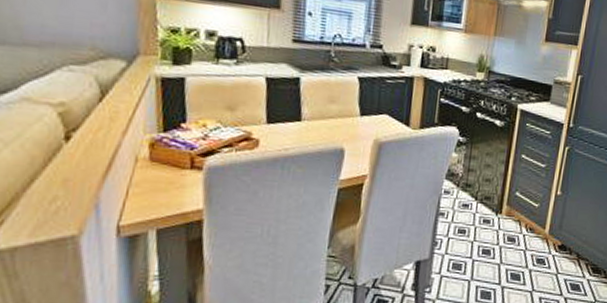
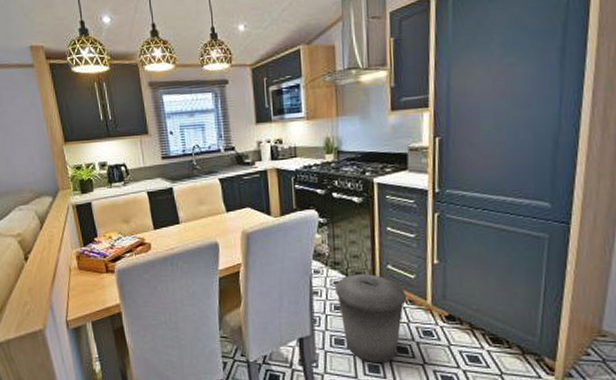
trash can: none [462,198,528,289] -> present [335,274,406,362]

